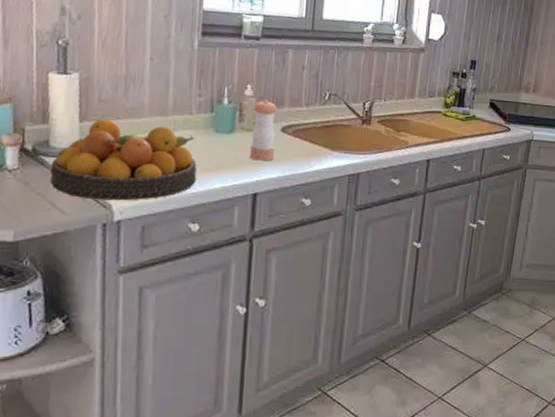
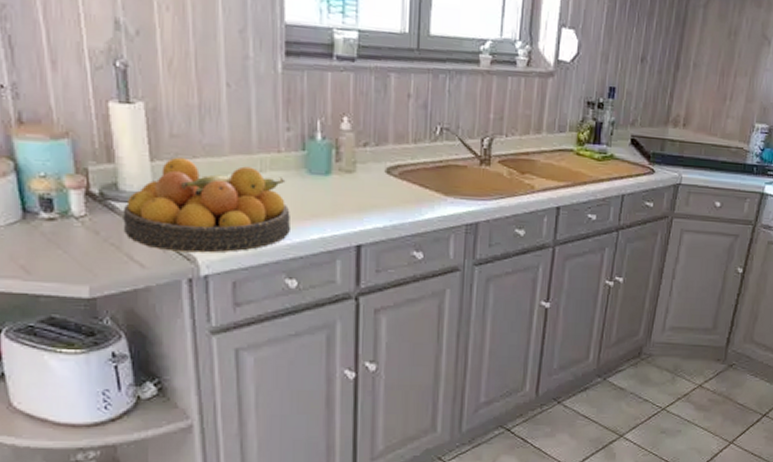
pepper shaker: present [250,99,278,161] -> none [351,134,380,208]

